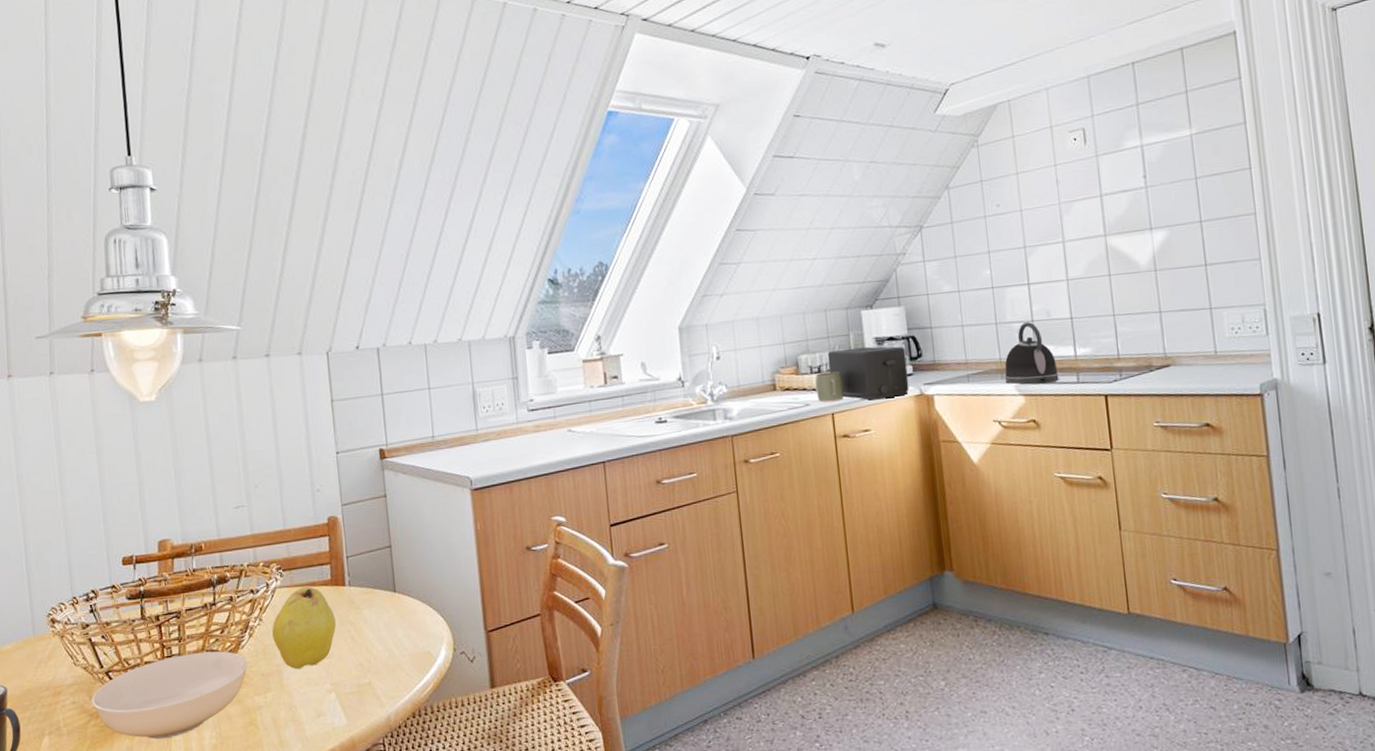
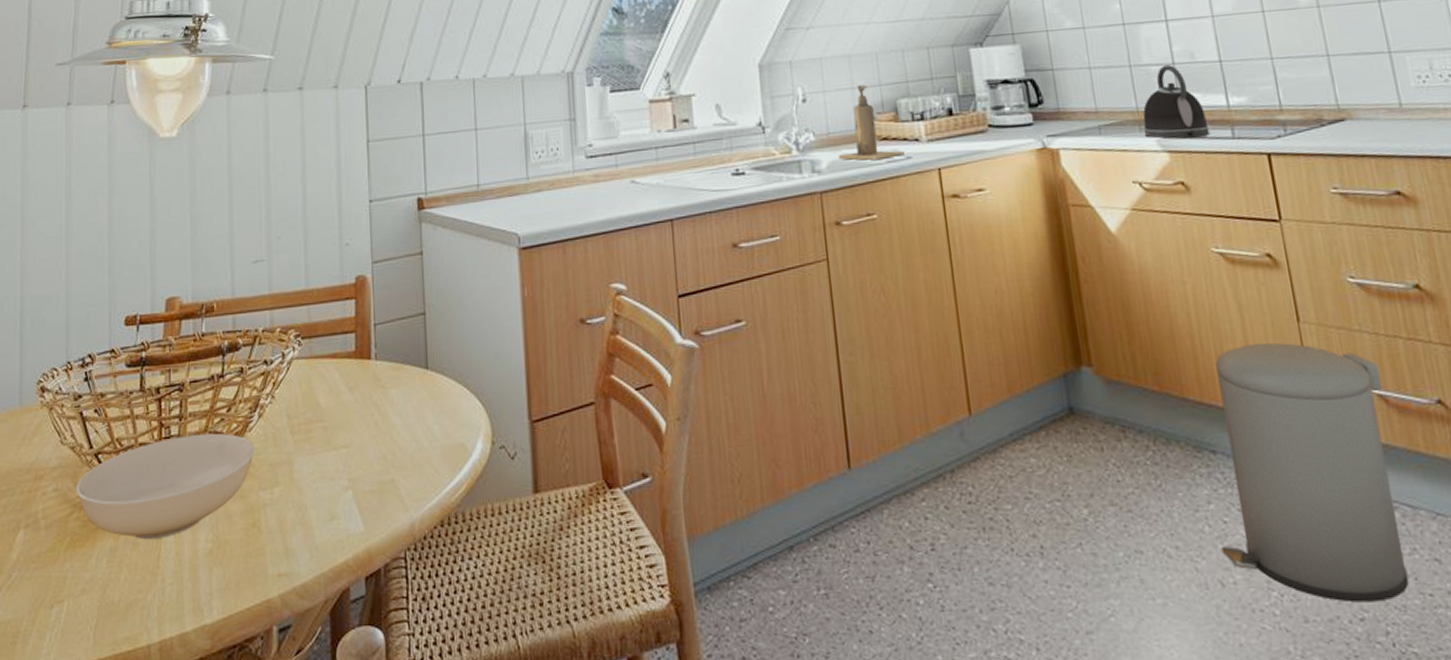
fruit: present [272,586,336,669] -> none [285,358,358,459]
soap dispenser: none [747,343,804,408] -> present [838,85,905,161]
mug: present [815,371,844,403] -> none [917,119,952,155]
toaster: present [827,346,909,401] -> none [931,90,1030,154]
pedal bin: none [1047,547,1190,742] -> present [1215,342,1409,603]

